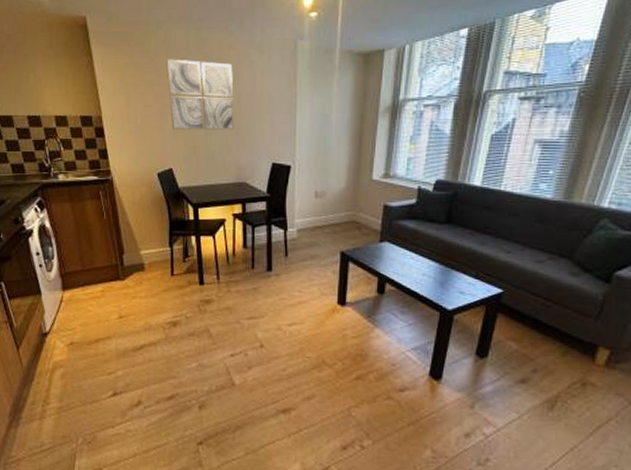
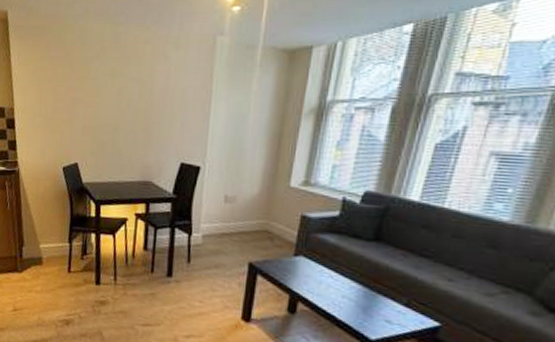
wall art: present [166,59,235,130] -> none [80,53,147,127]

